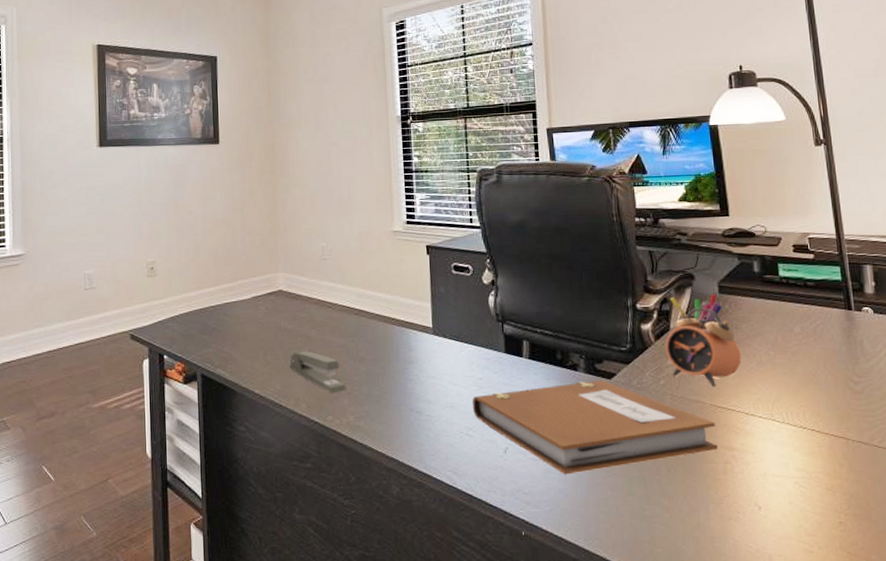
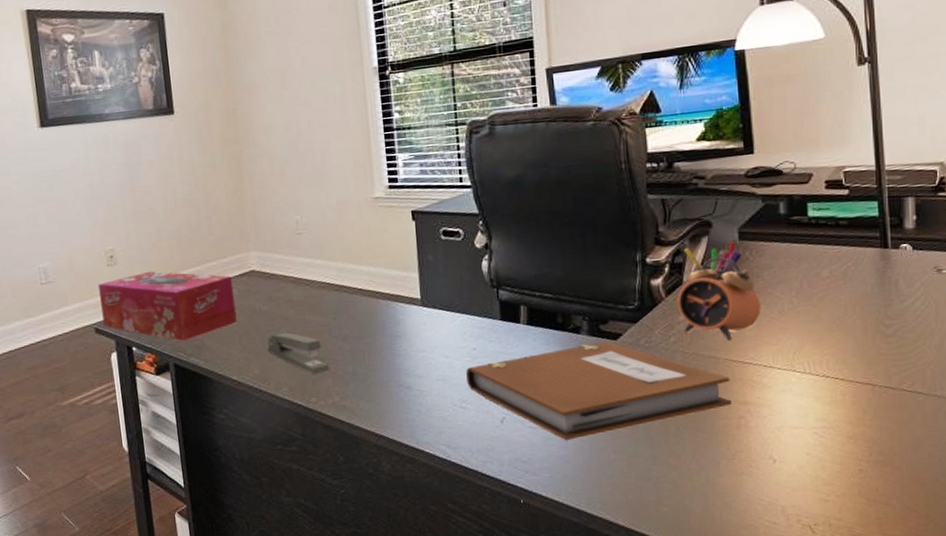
tissue box: none [137,284,263,353] -> present [97,271,237,342]

